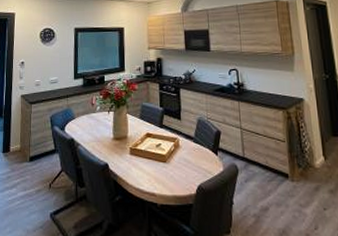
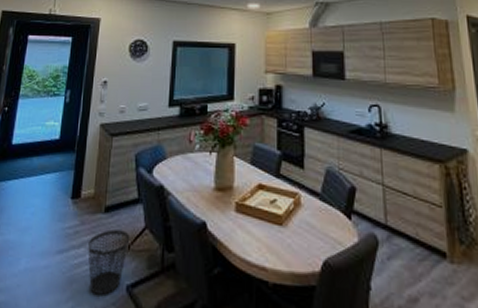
wastebasket: none [19,173,51,221] -> present [88,229,130,295]

